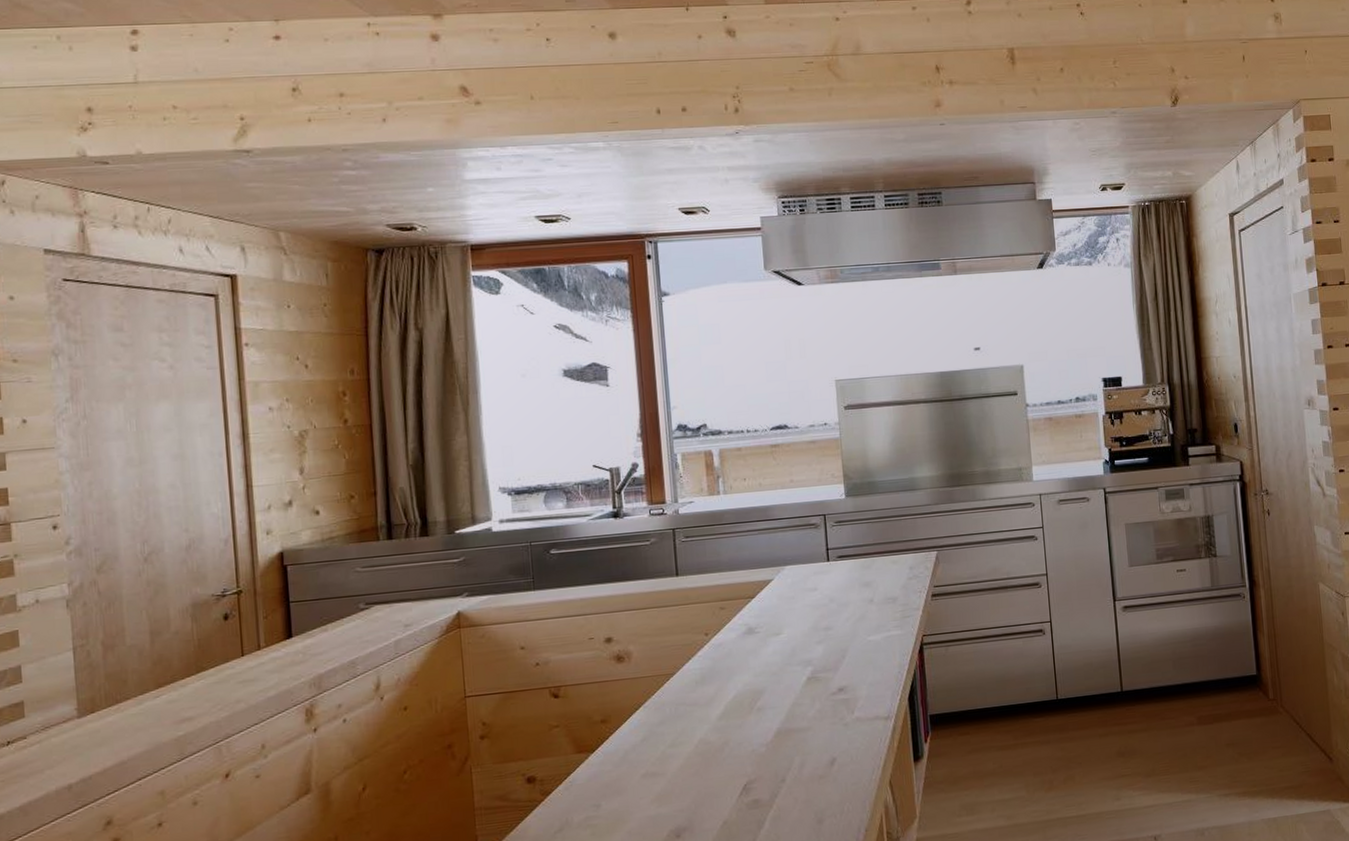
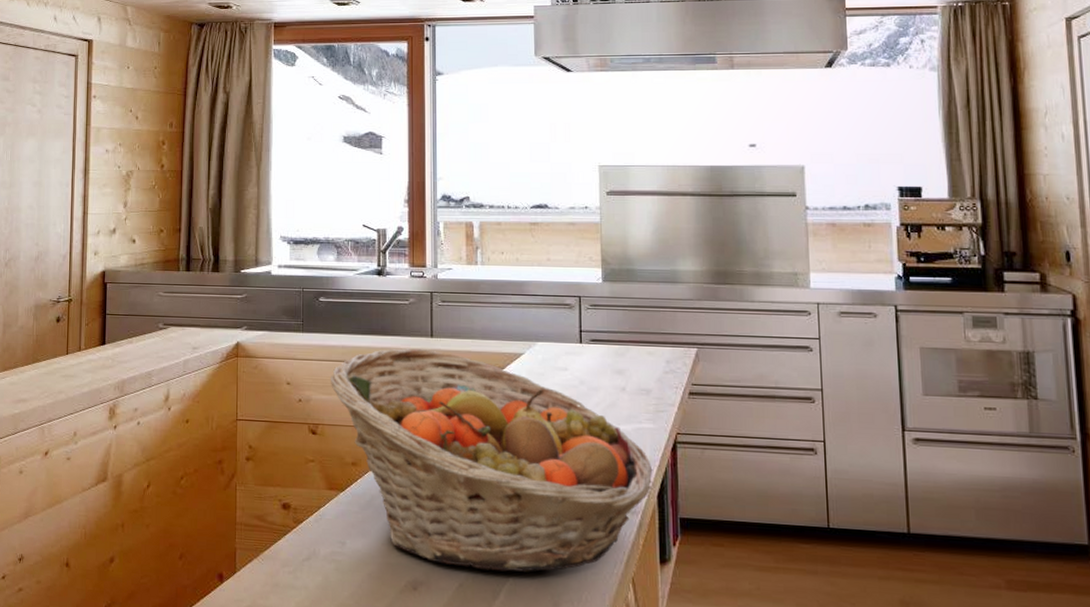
fruit basket: none [570,589,903,806] -> present [331,348,653,572]

